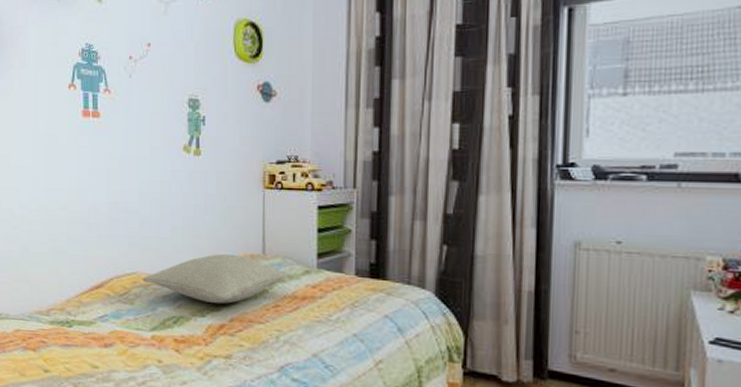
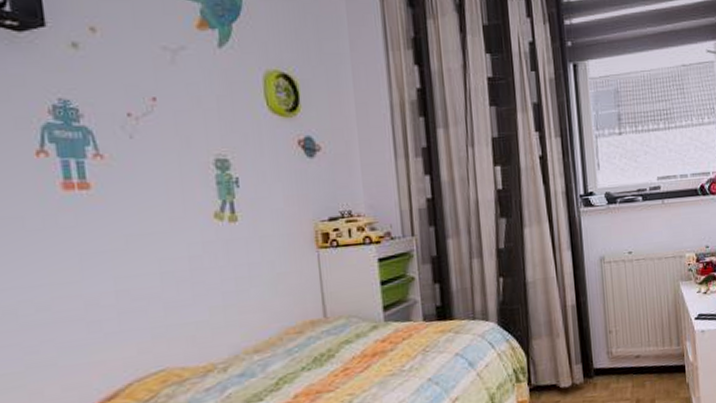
pillow: present [142,254,292,304] -> none [174,324,359,384]

